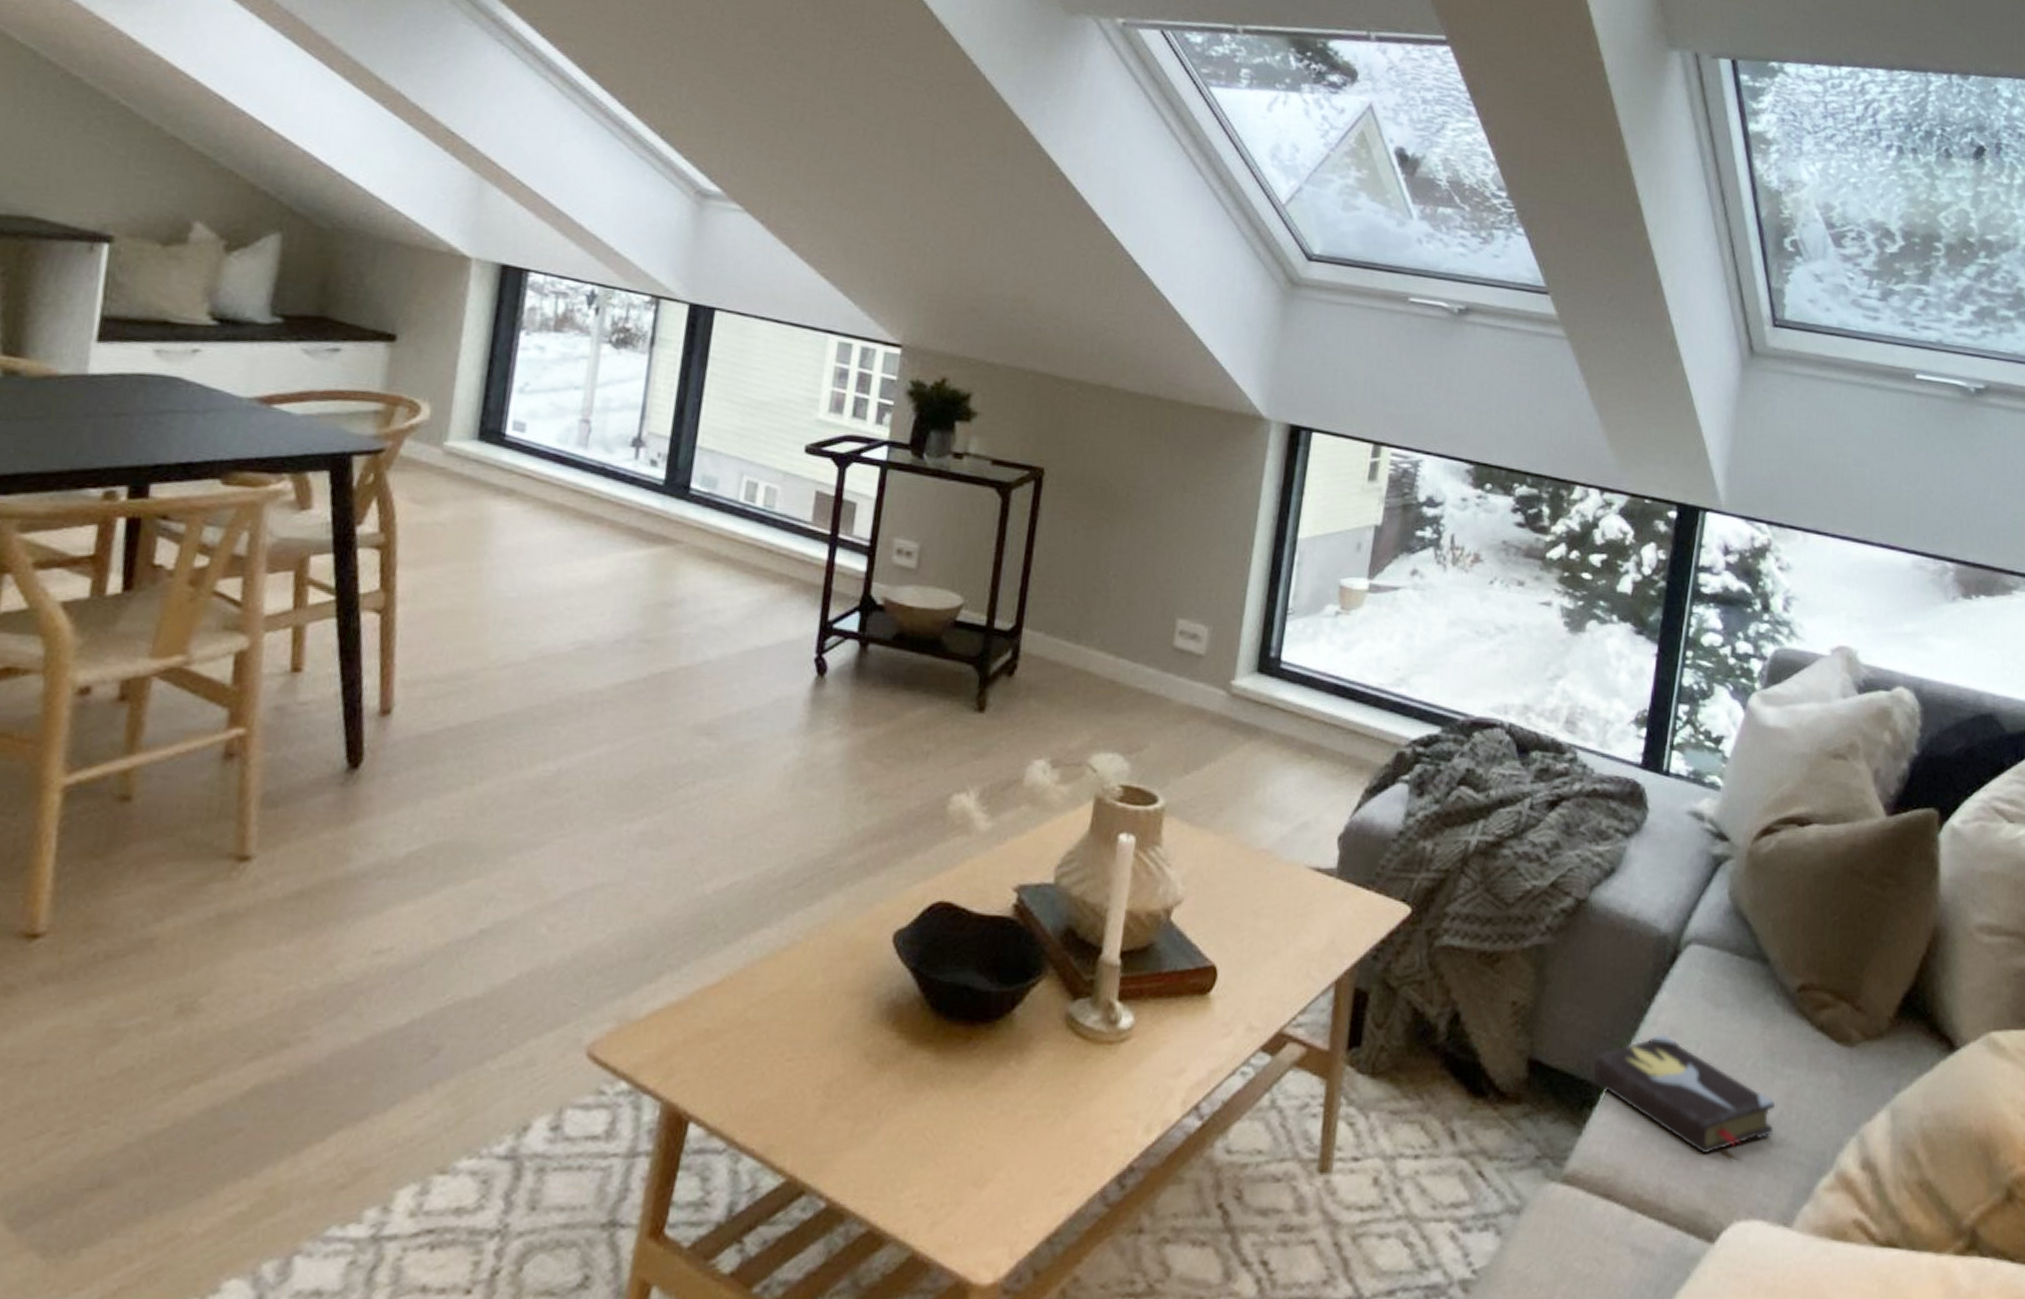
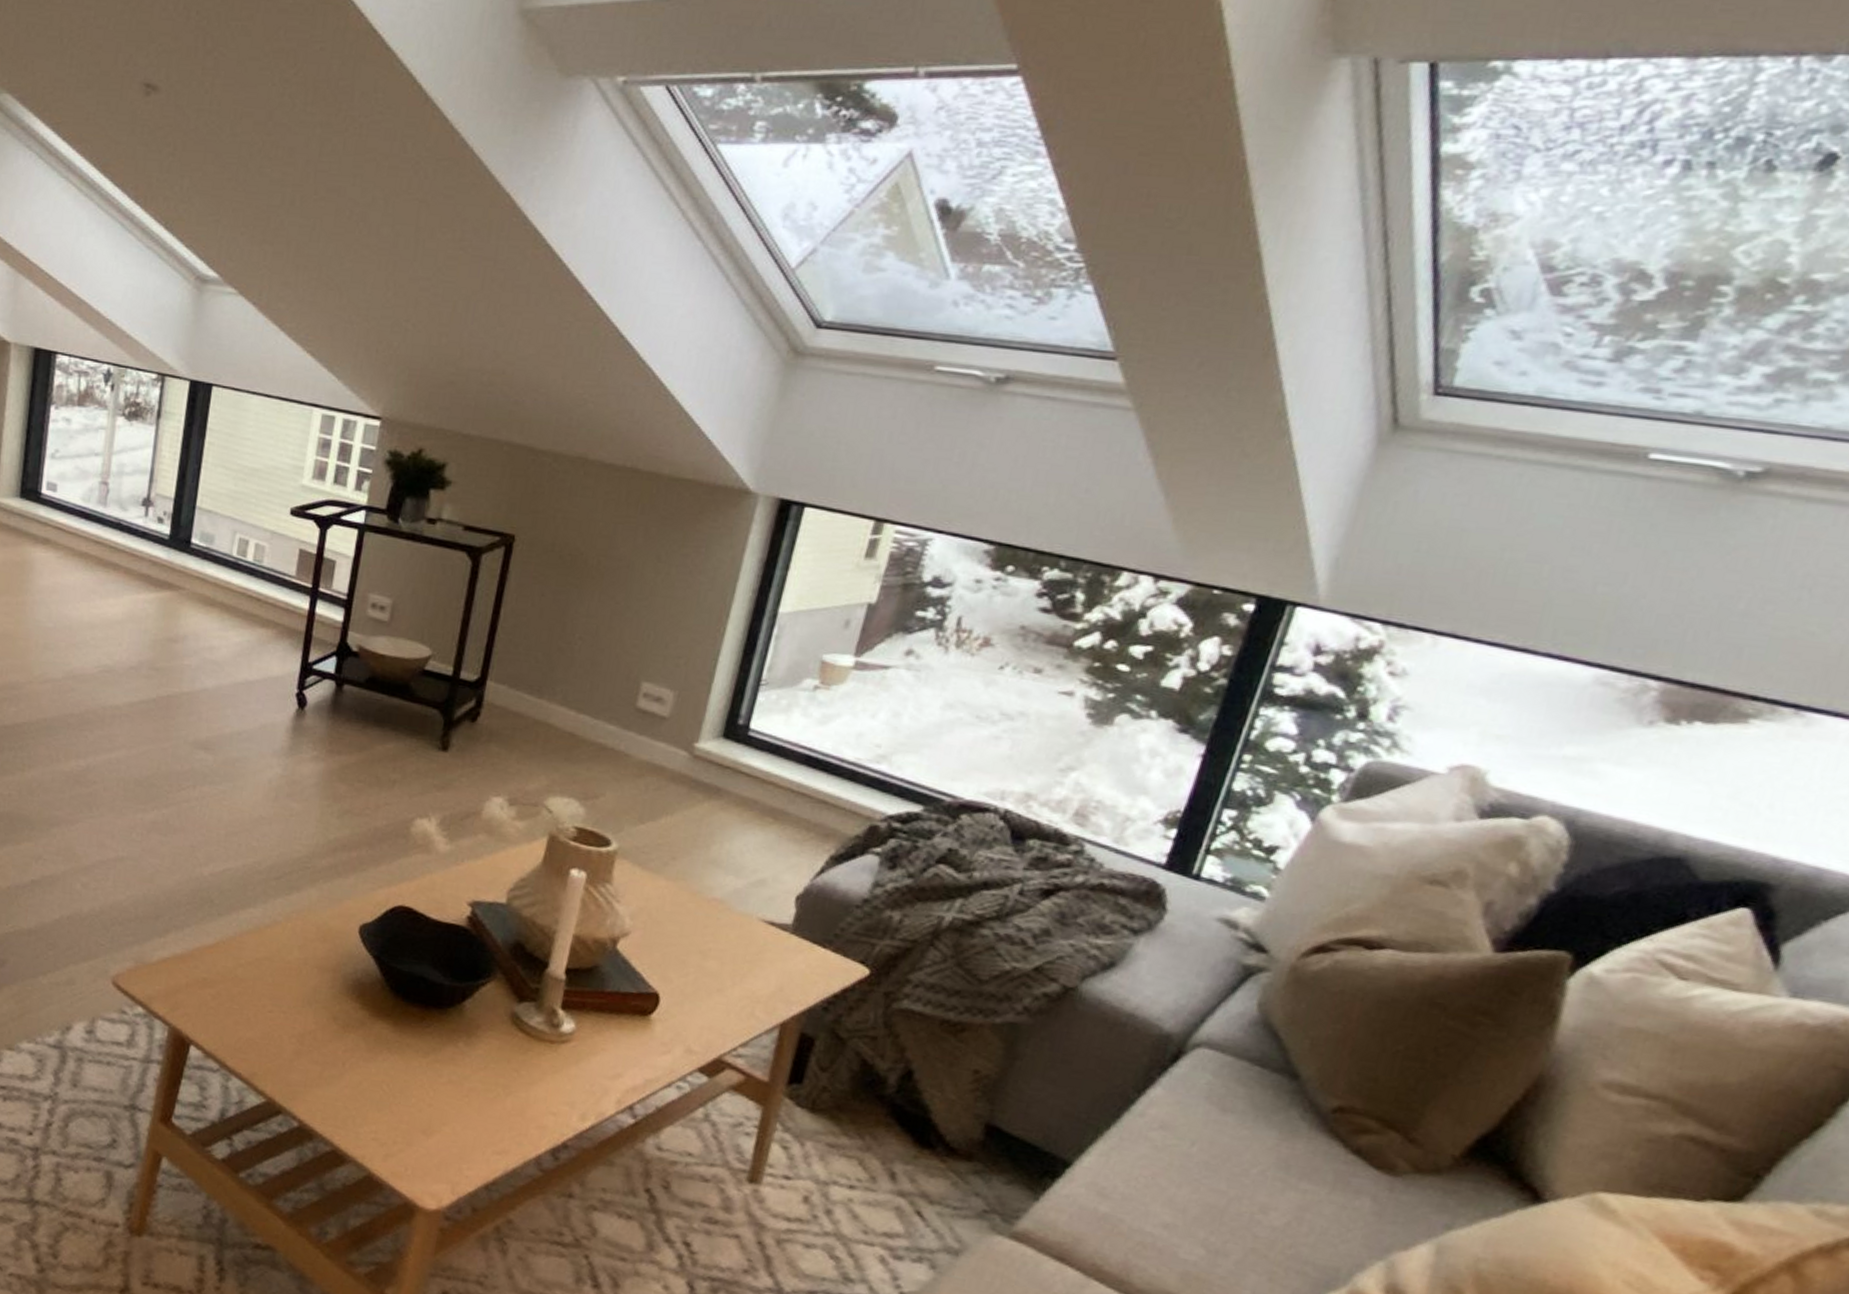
hardback book: present [1593,1034,1775,1154] -> none [1059,1125,1282,1245]

